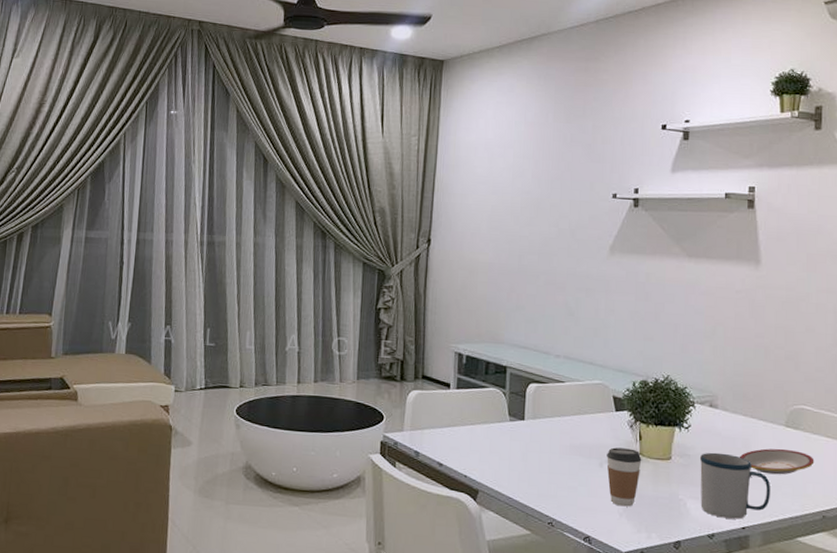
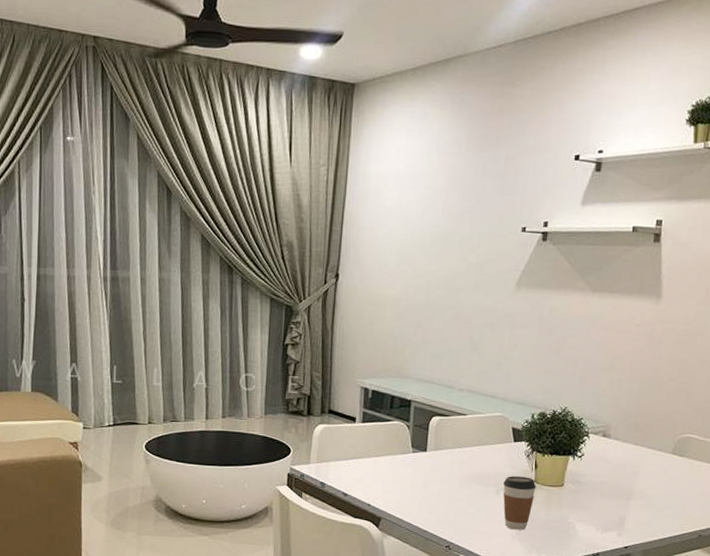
mug: present [699,452,770,519] -> none [588,479,654,540]
plate: present [740,448,814,475] -> none [628,474,696,499]

